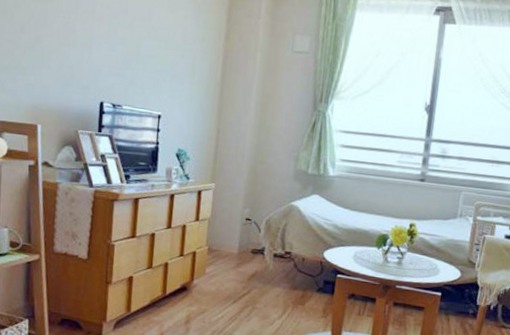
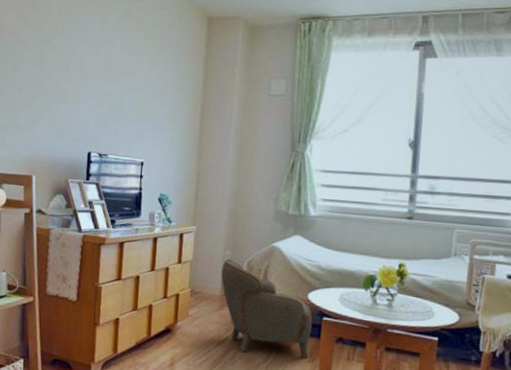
armchair: none [239,217,327,314] -> present [221,259,312,358]

